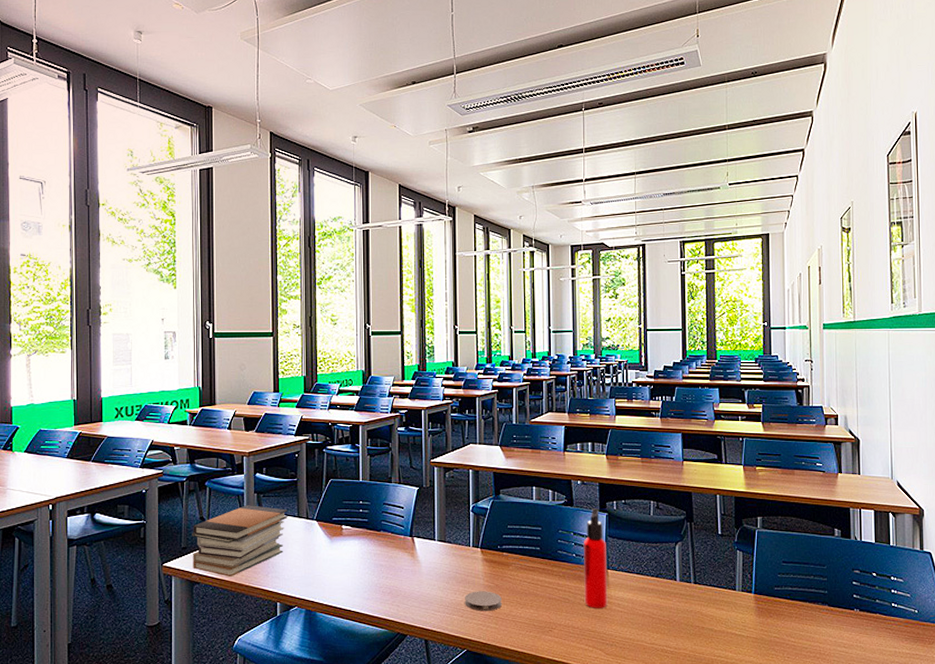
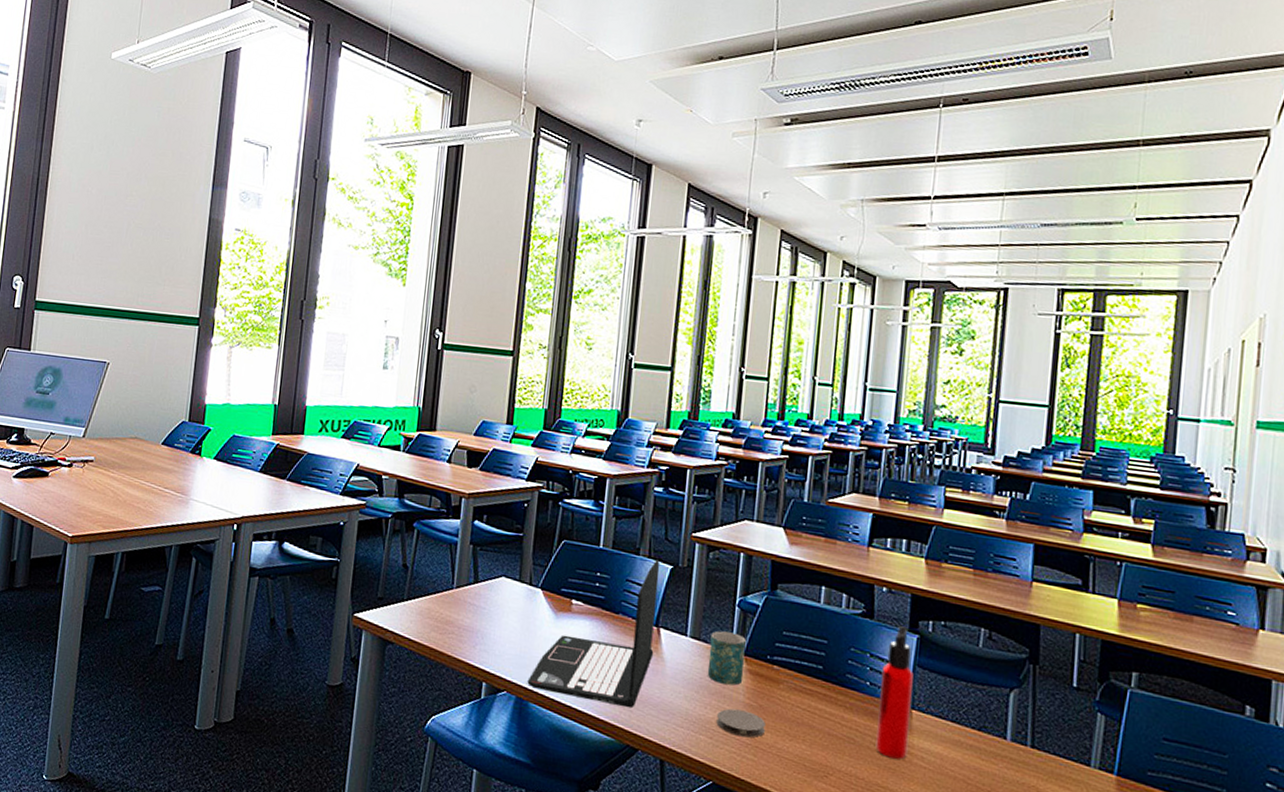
book stack: present [192,505,288,577] -> none [388,557,508,643]
laptop: none [313,484,411,604] -> present [527,559,660,708]
mug: none [454,532,482,573] -> present [707,631,746,686]

